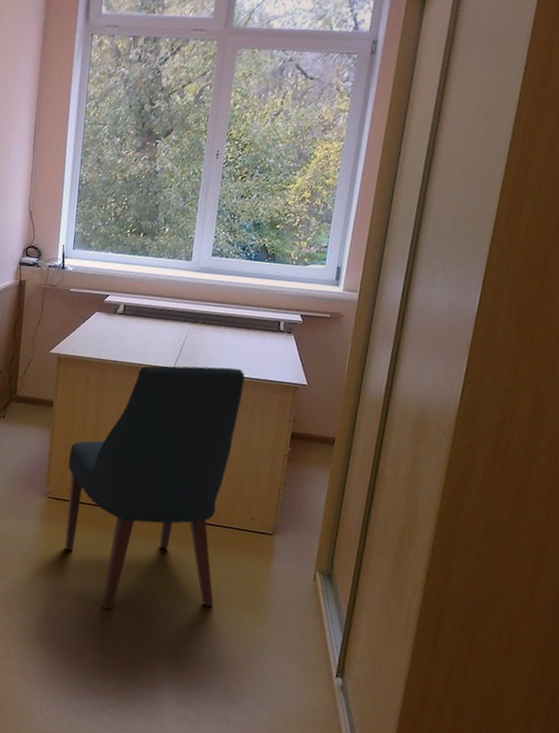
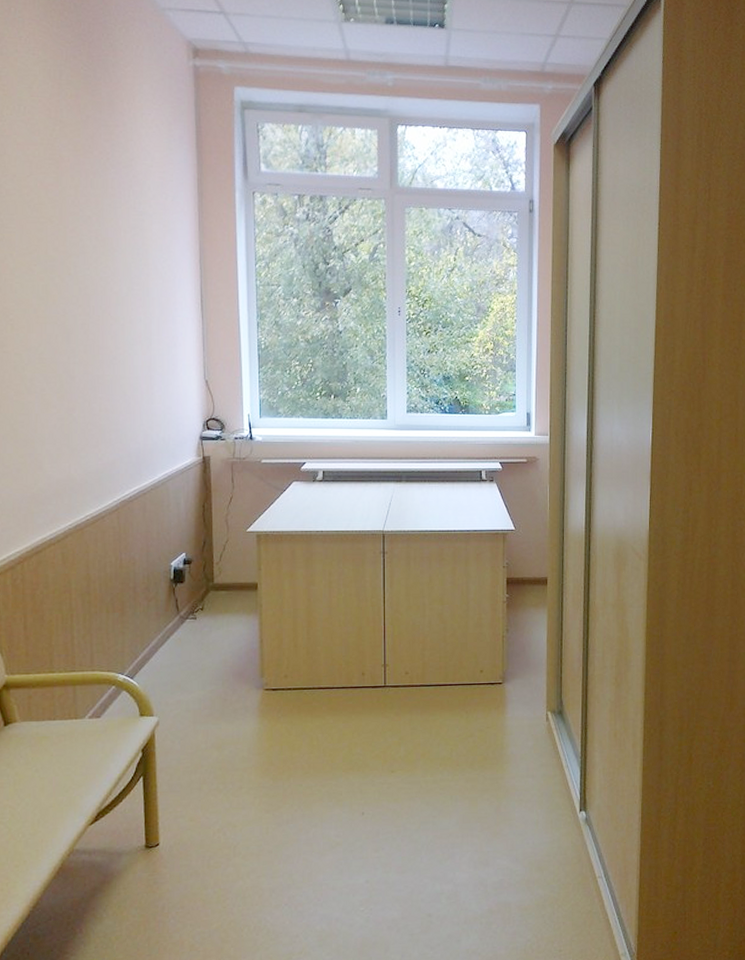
chair: present [65,365,245,610] -> none [283,522,455,798]

